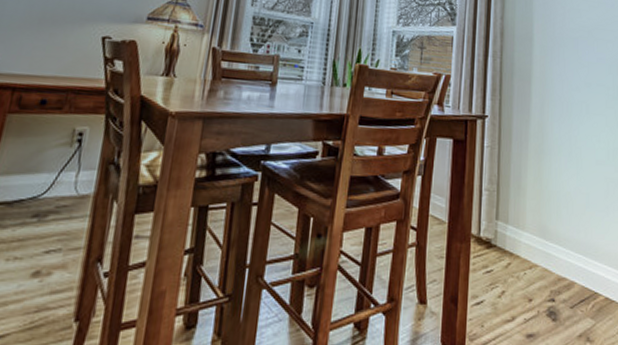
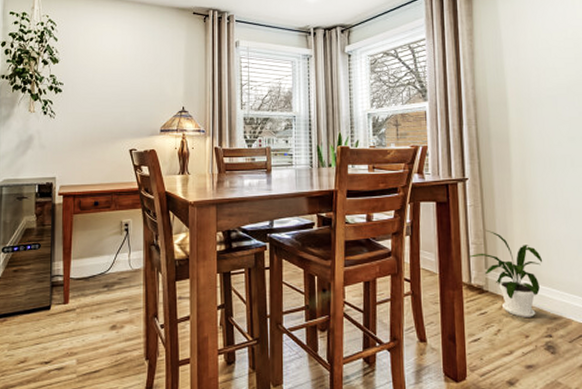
house plant: none [480,175,553,278] -> present [469,229,543,317]

